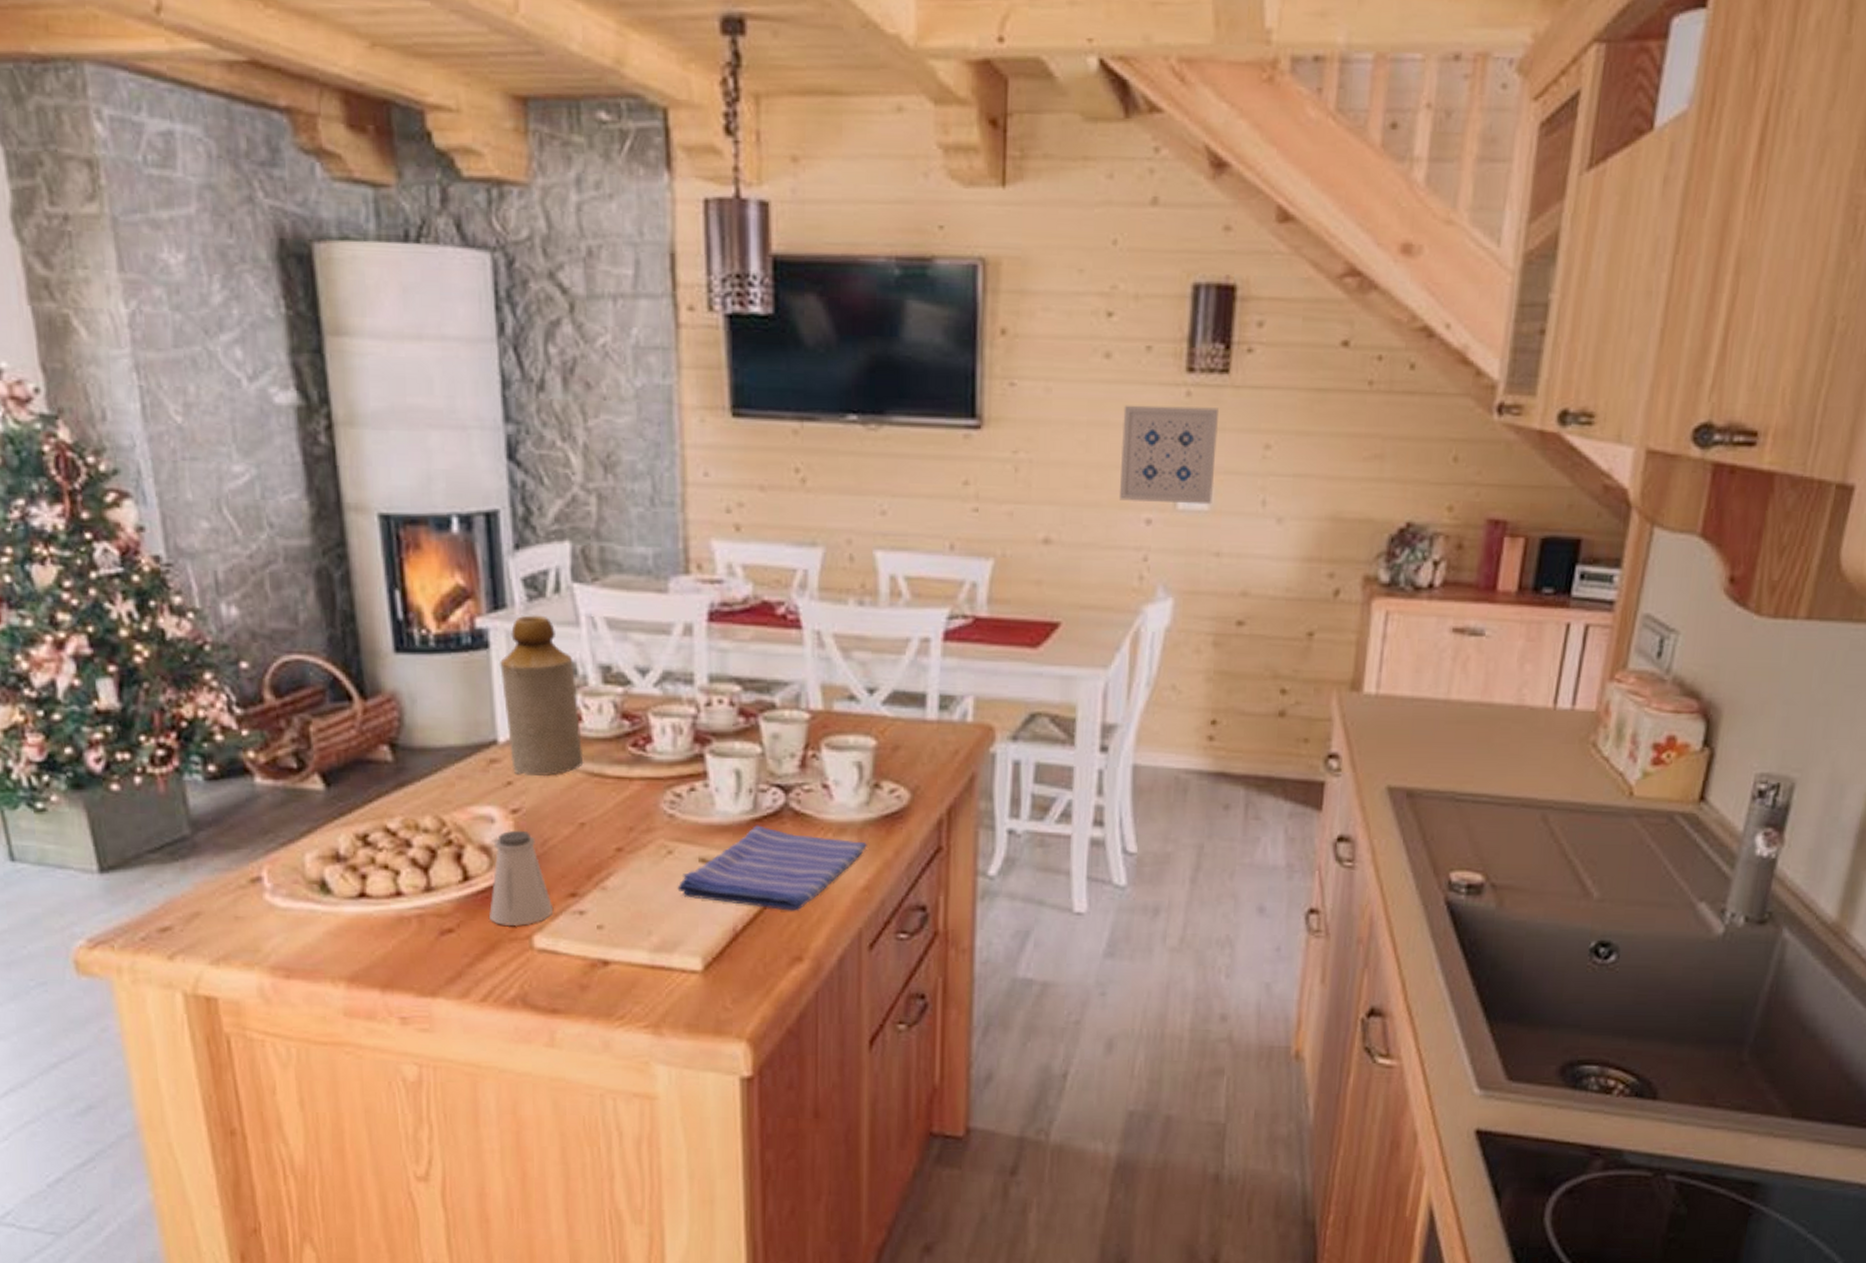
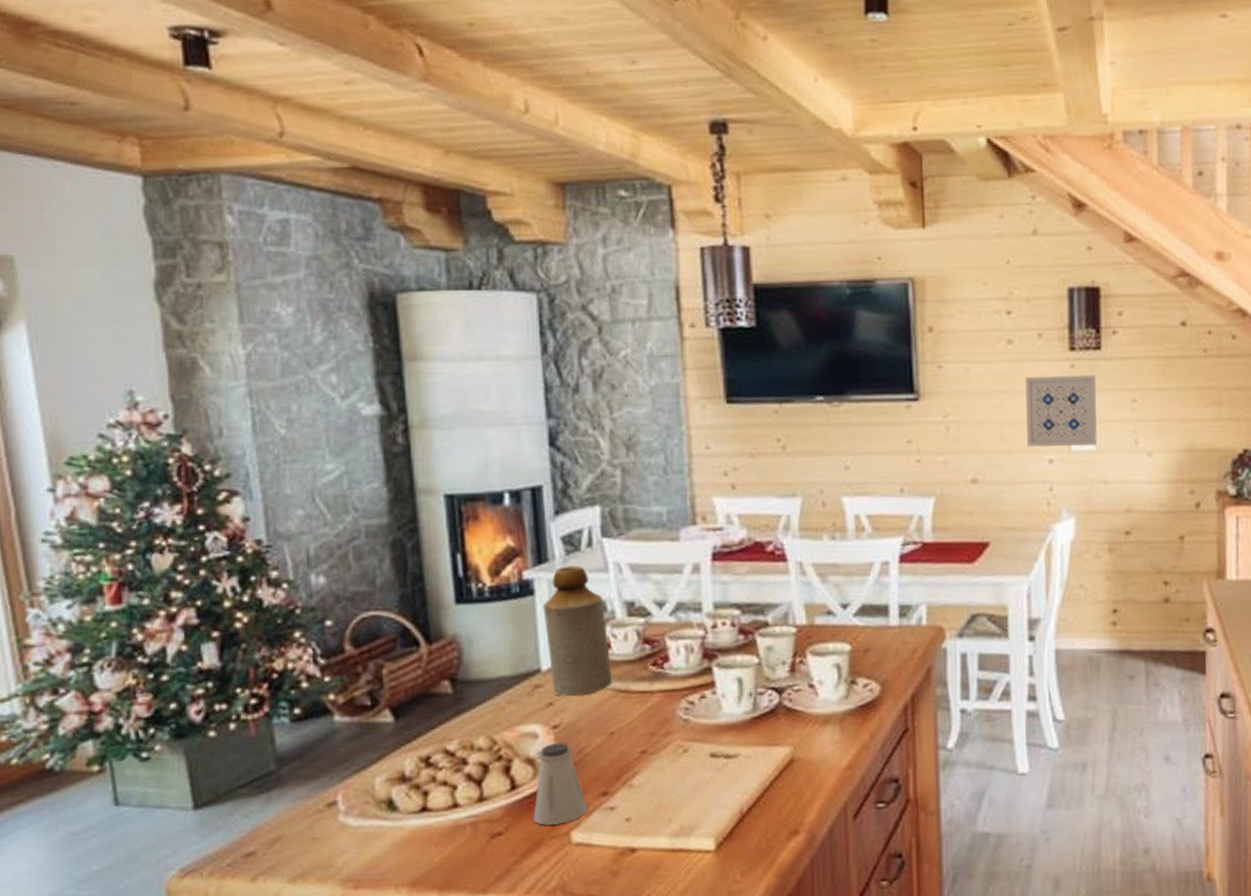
dish towel: present [677,825,867,911] -> none [692,722,848,792]

